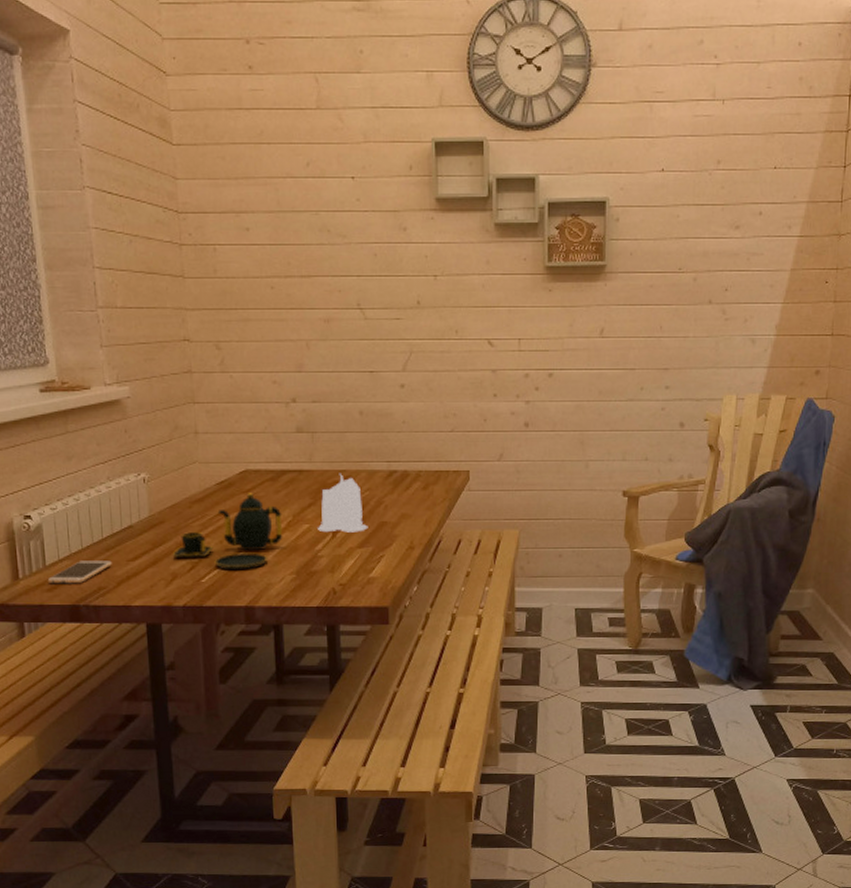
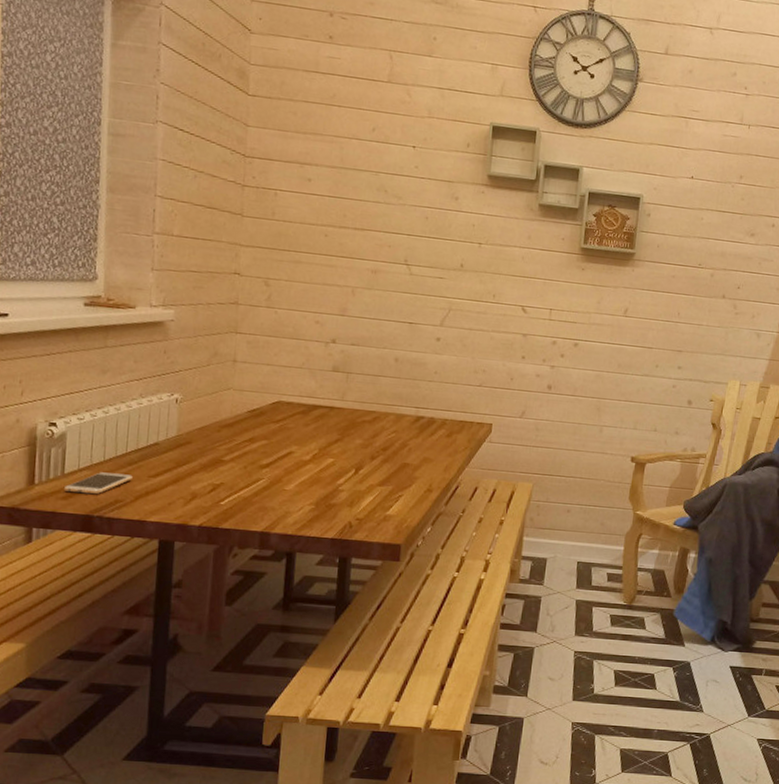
teapot: present [173,493,283,571] -> none [195,423,309,497]
candle: present [318,474,368,533] -> none [342,414,391,471]

